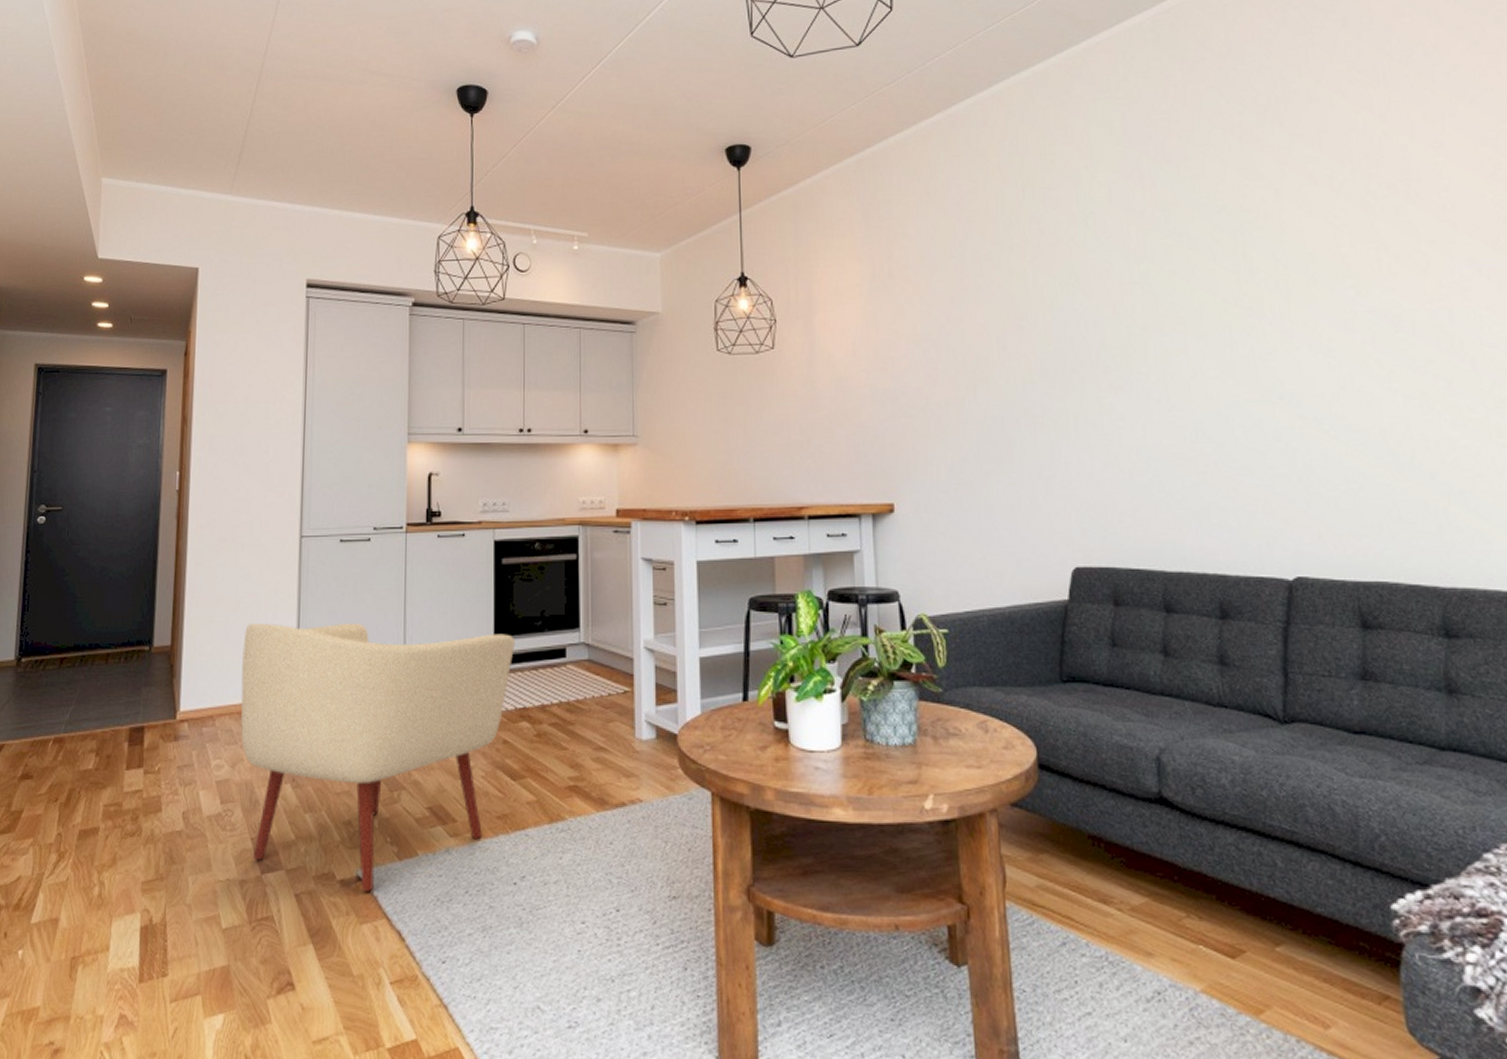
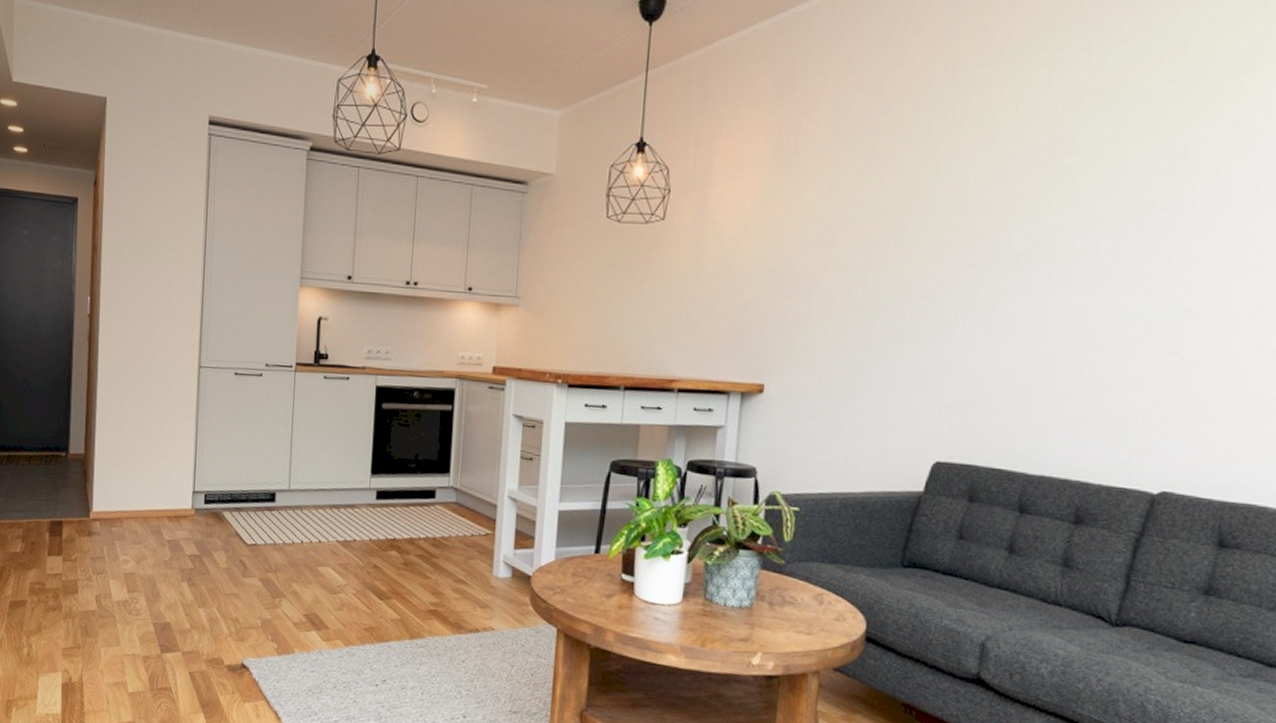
armchair: present [240,623,516,892] -> none [145,440,390,678]

